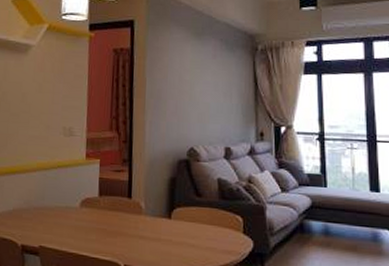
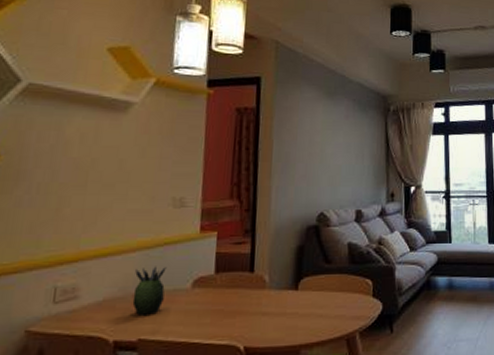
succulent plant: none [34,185,60,227] -> present [132,266,167,316]

